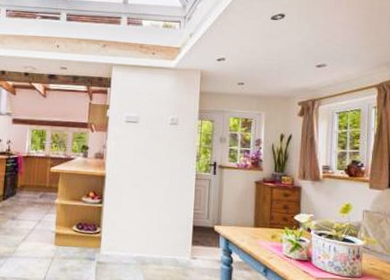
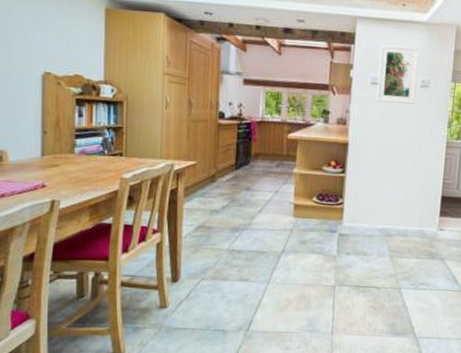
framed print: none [131,87,169,140] -> present [377,44,420,104]

